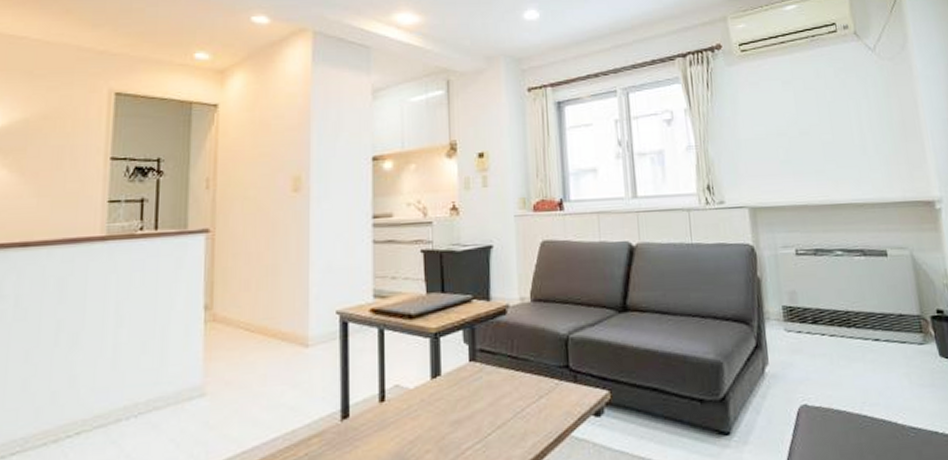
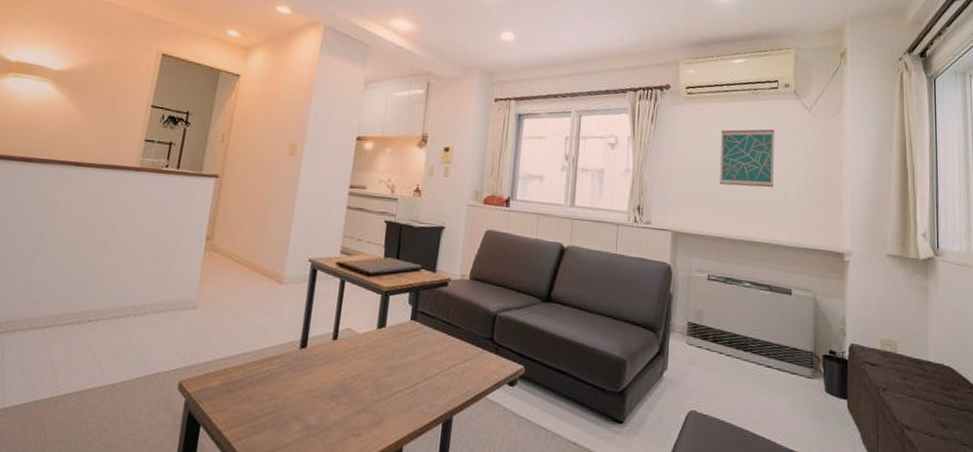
wall art: none [784,77,850,146] -> present [720,129,775,188]

